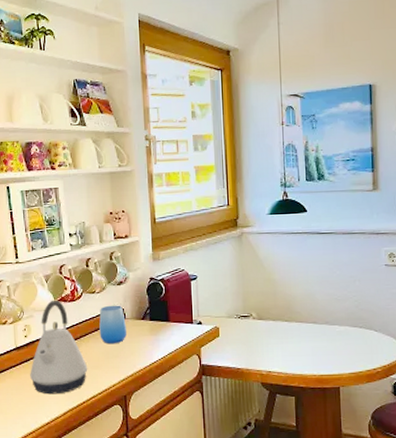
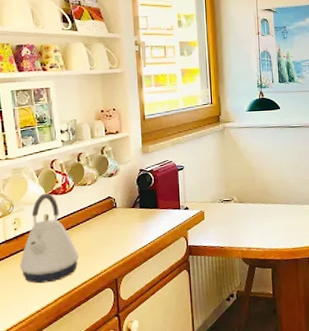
cup: present [99,305,127,344] -> none [90,195,118,232]

